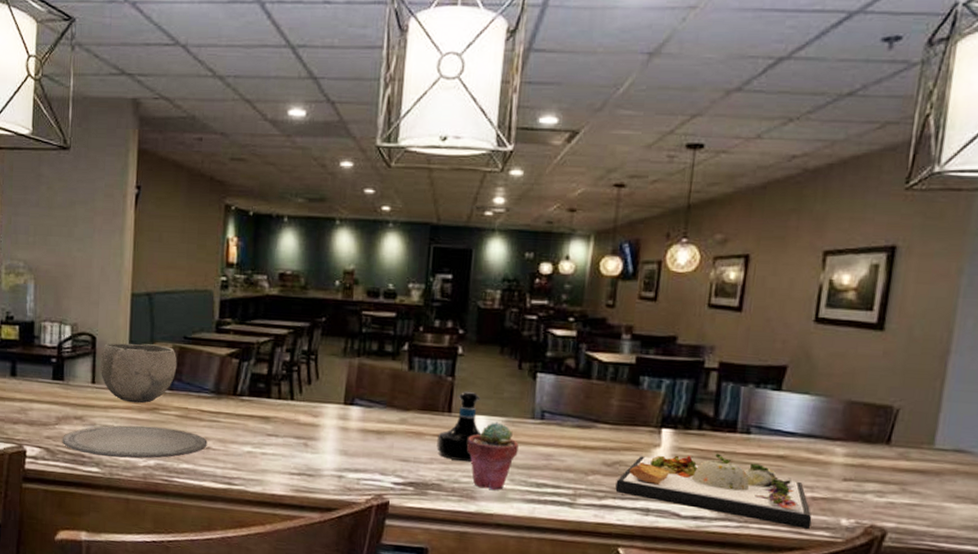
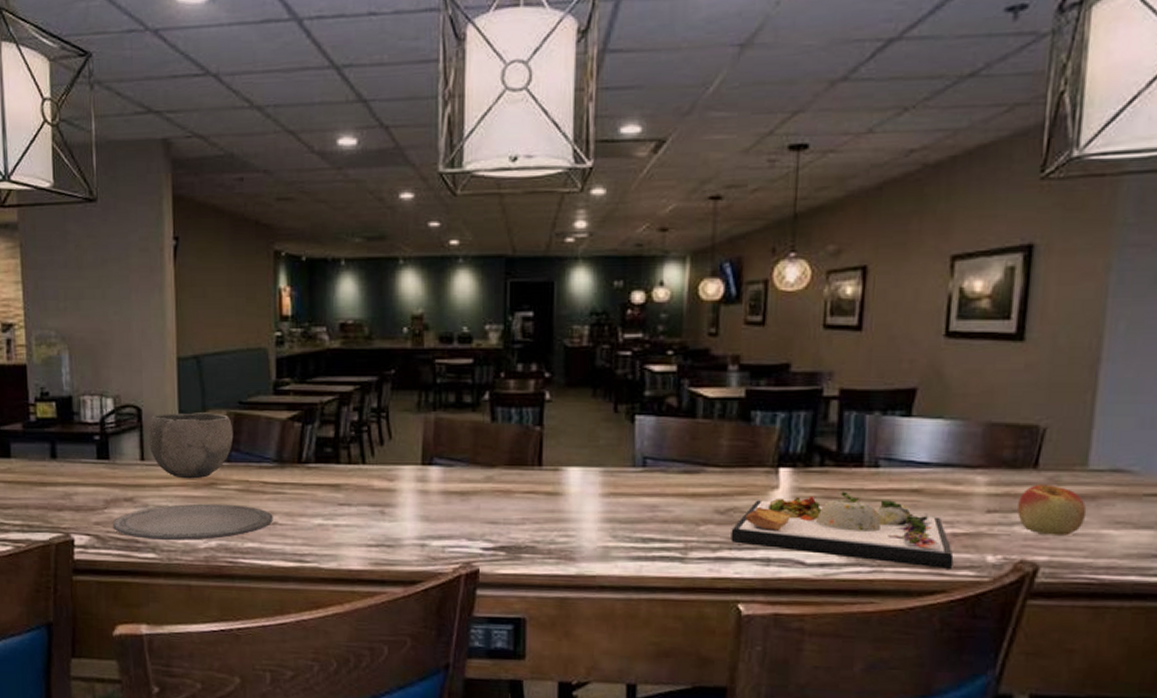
tequila bottle: present [437,391,482,463] -> none [528,440,577,520]
potted succulent: present [467,422,519,491] -> none [562,473,619,550]
apple: none [870,458,932,506] -> present [1017,484,1087,536]

